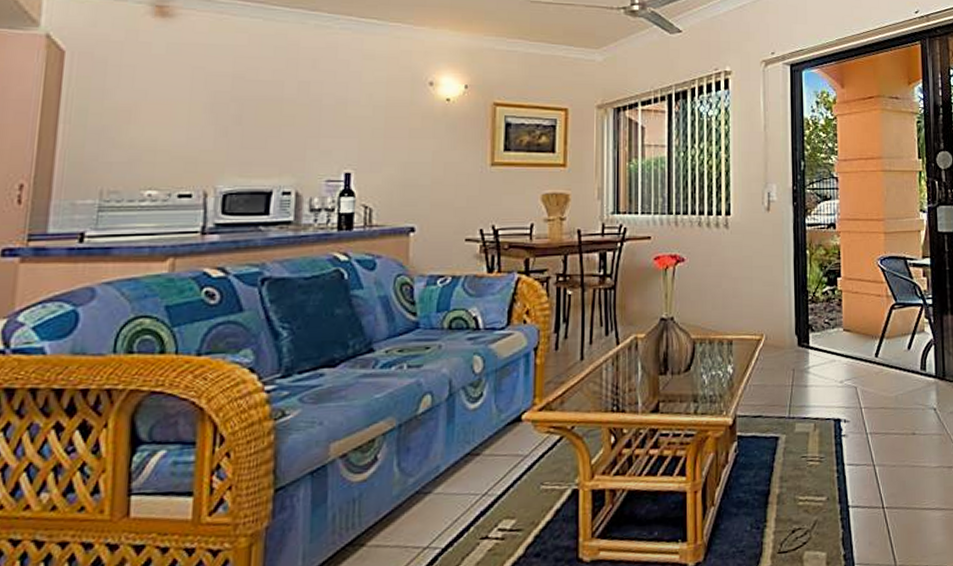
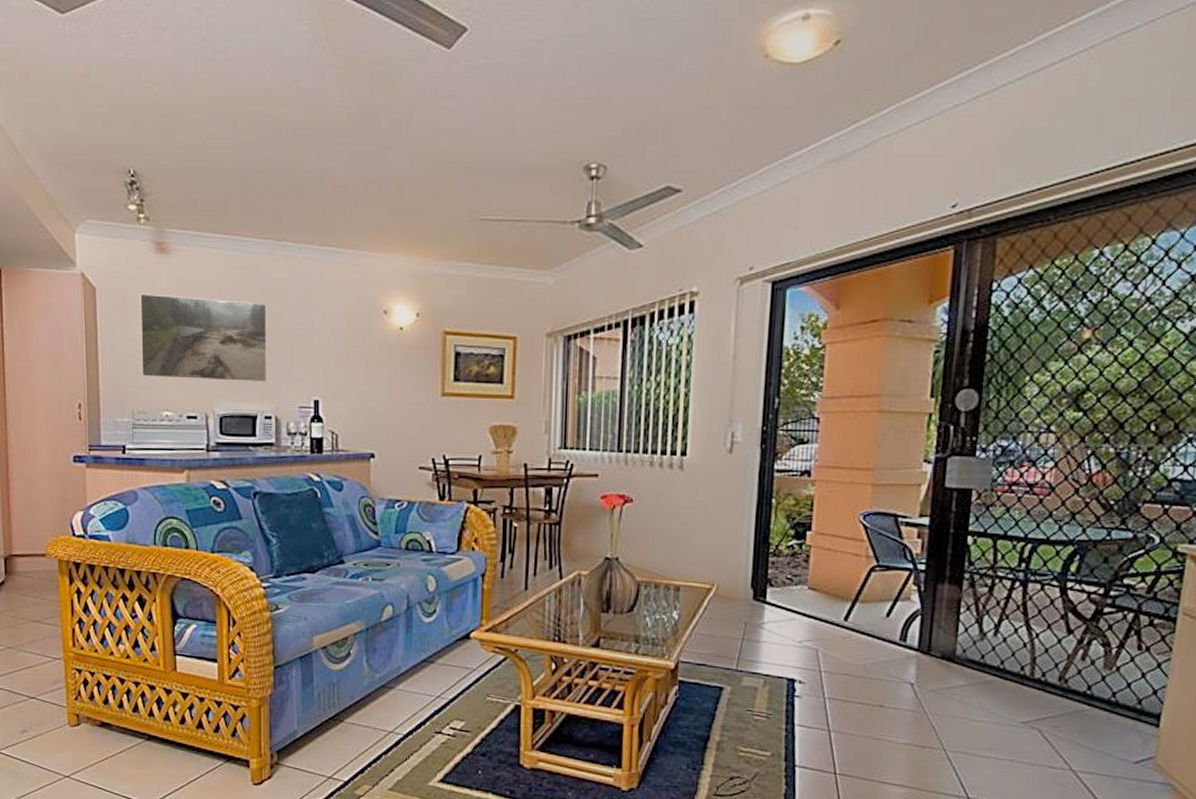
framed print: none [119,59,293,156] -> present [140,294,267,383]

